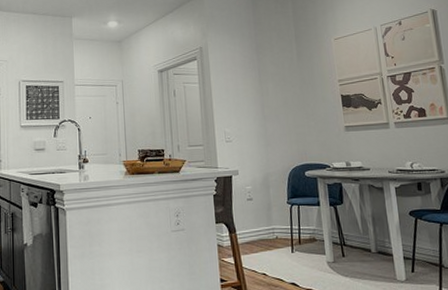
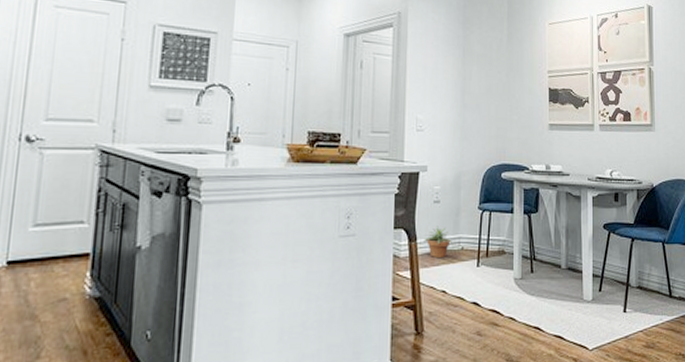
potted plant: none [242,219,268,247] -> present [424,225,454,259]

